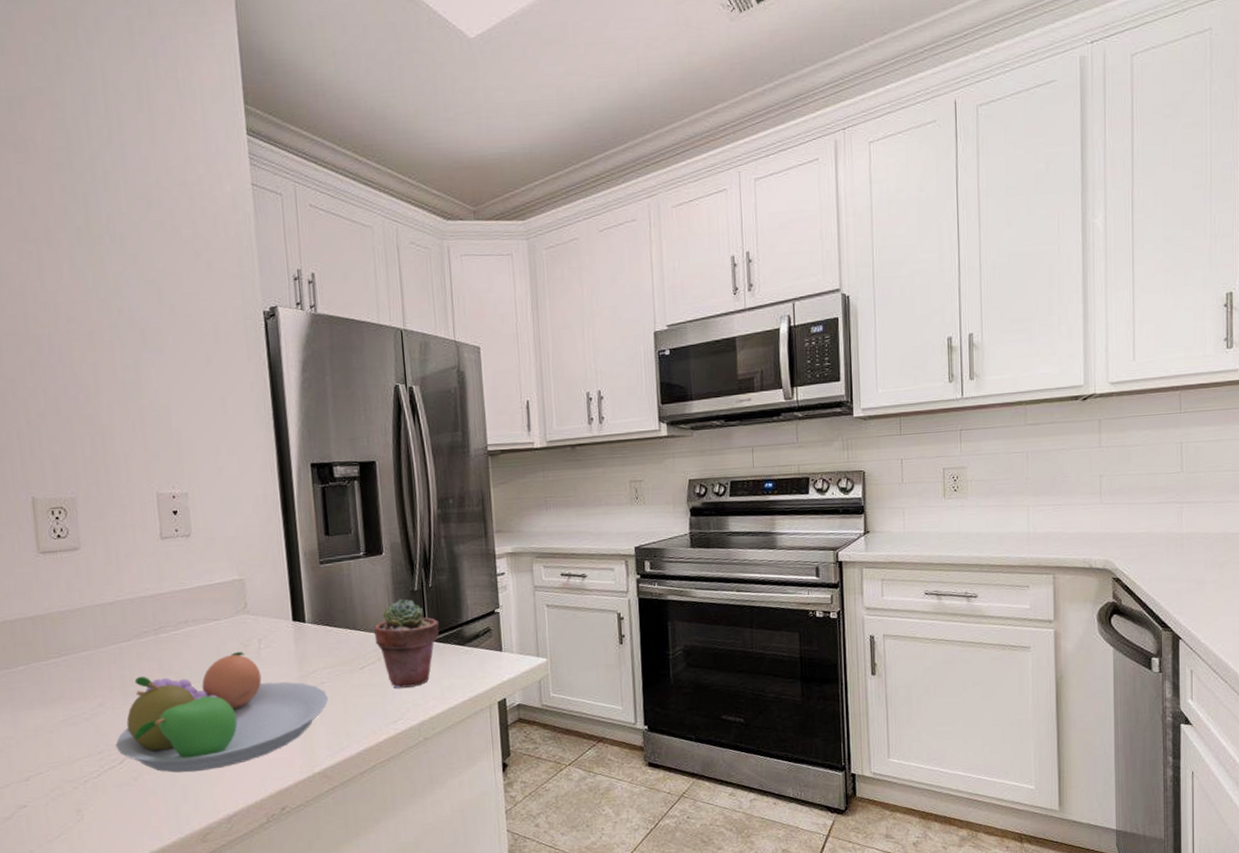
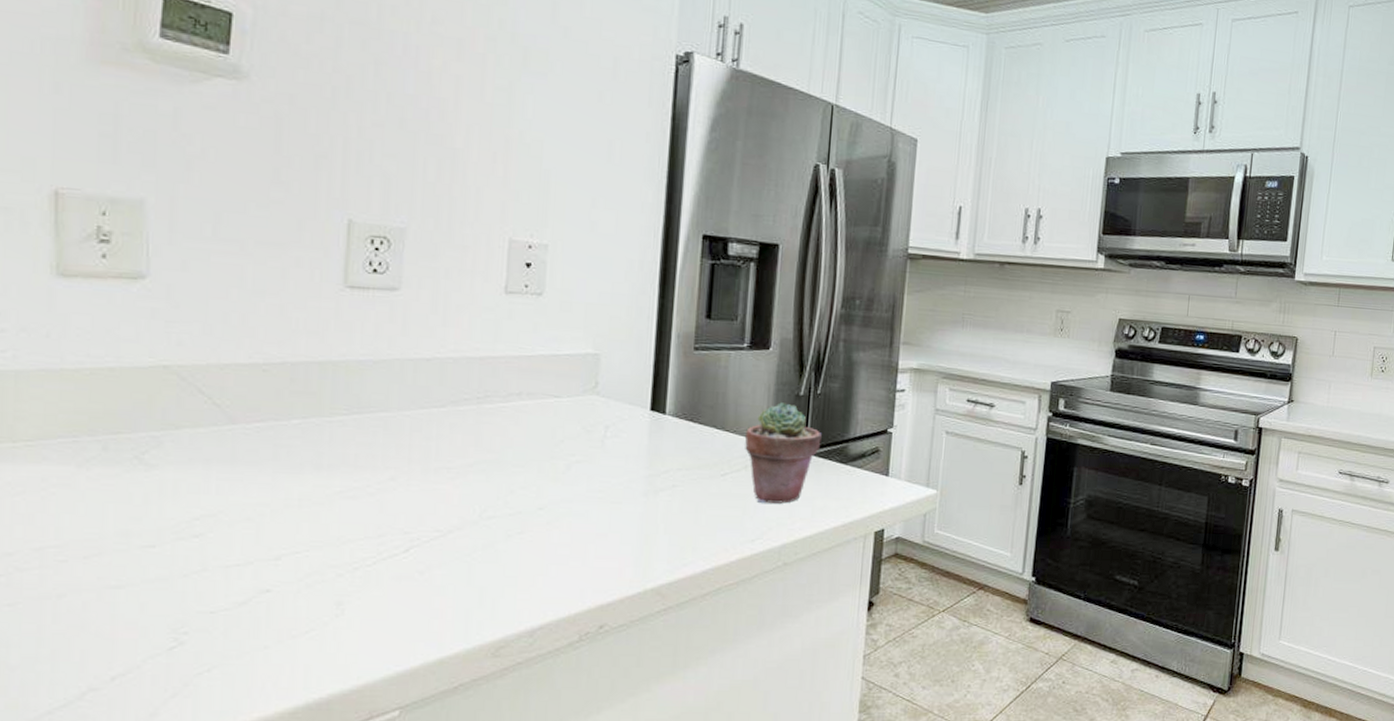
fruit bowl: present [115,651,329,773] -> none [402,436,679,572]

